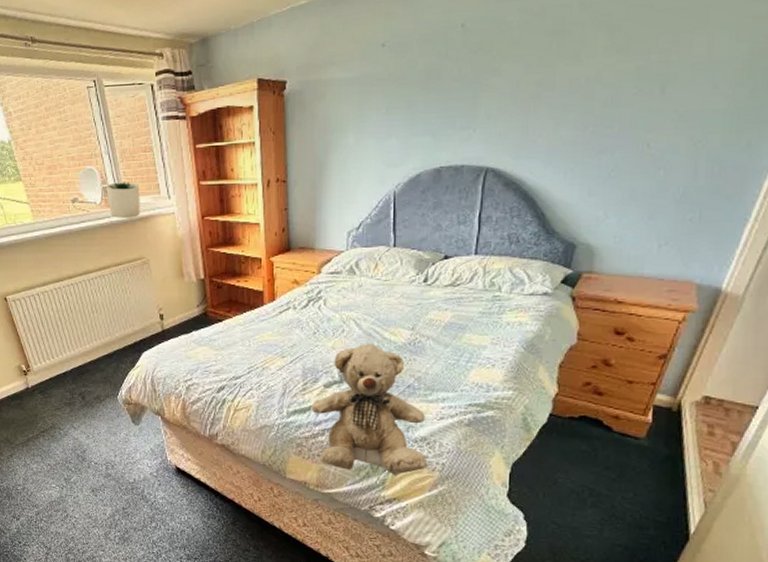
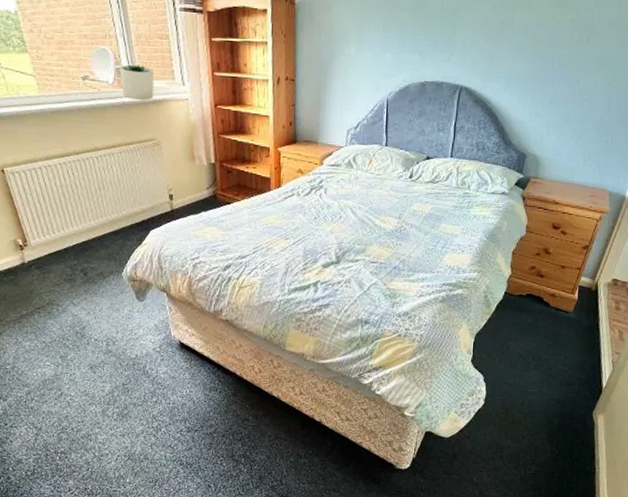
teddy bear: present [311,343,428,475] -> none [310,228,409,346]

